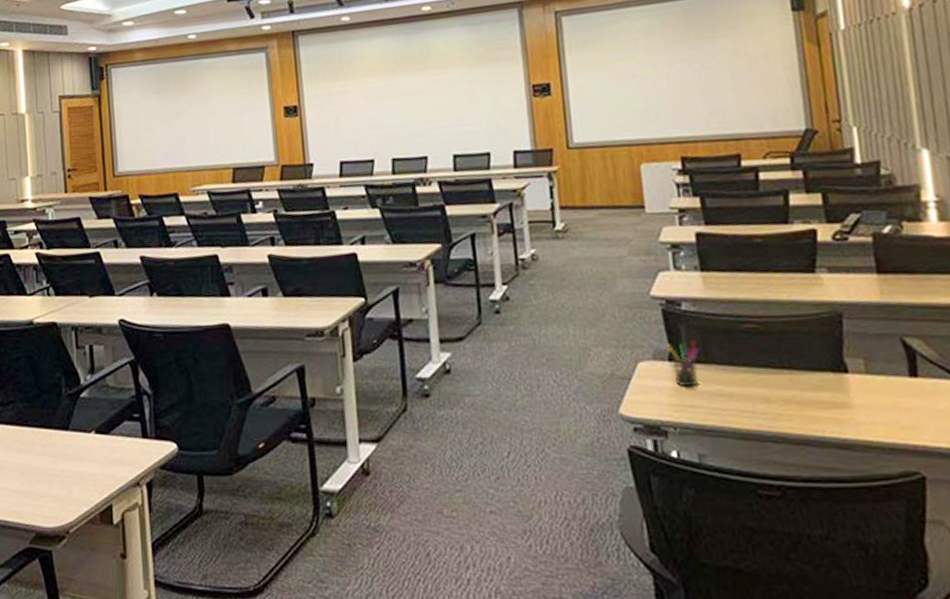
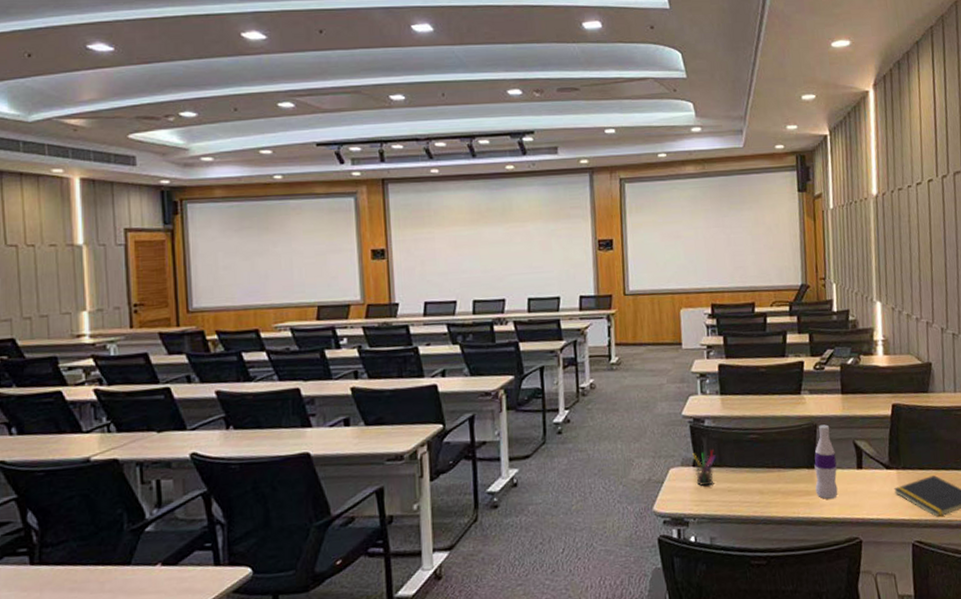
bottle: none [842,314,883,415] -> present [814,424,838,499]

